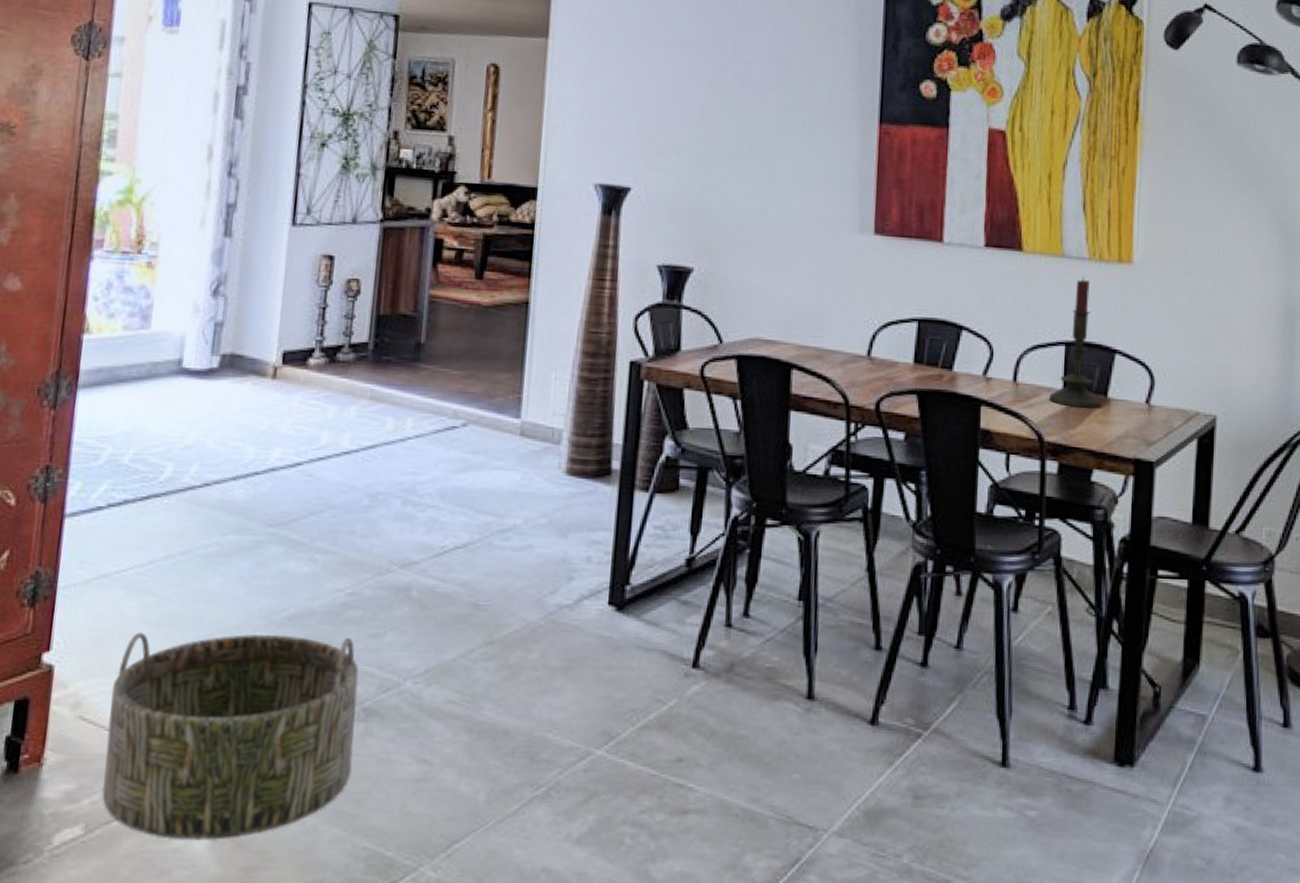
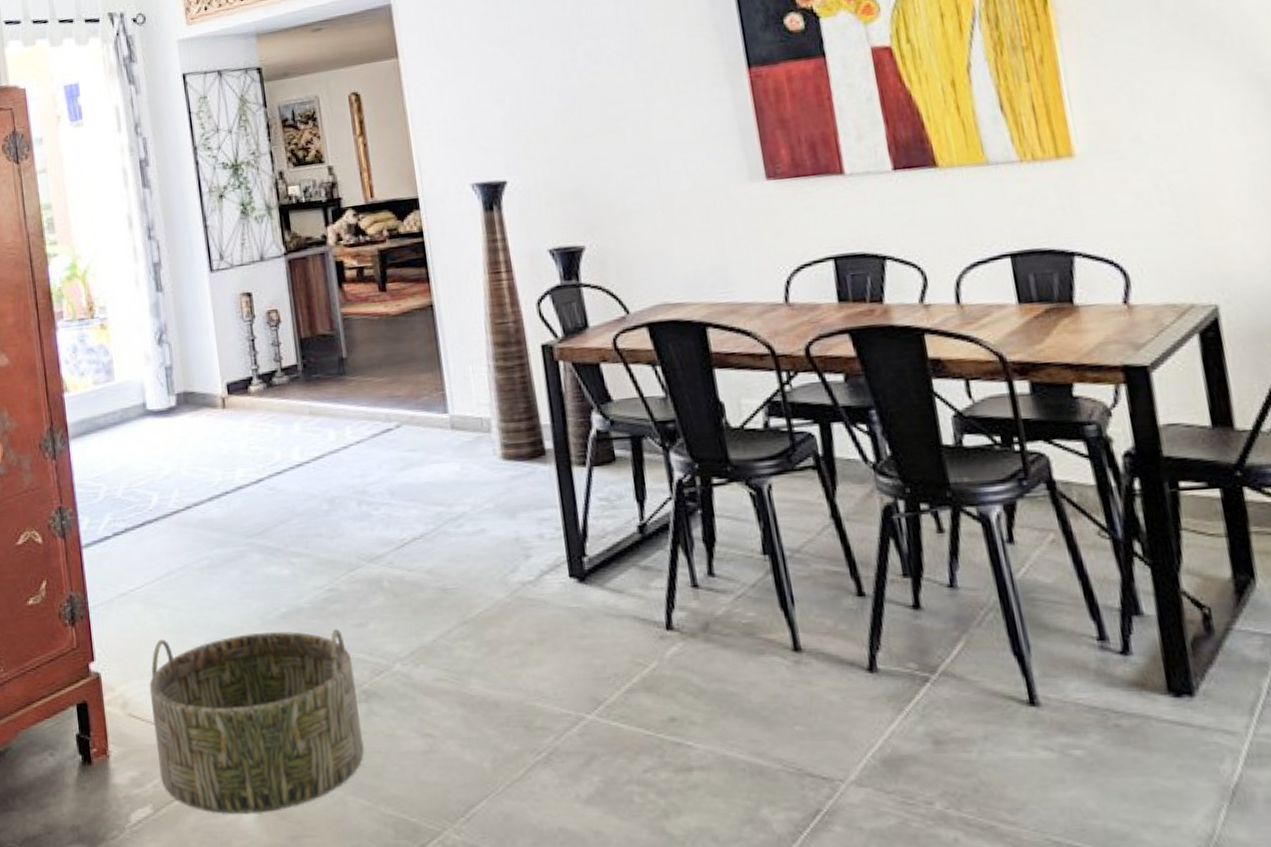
candle: present [1049,276,1102,410] -> none [1003,181,1069,322]

